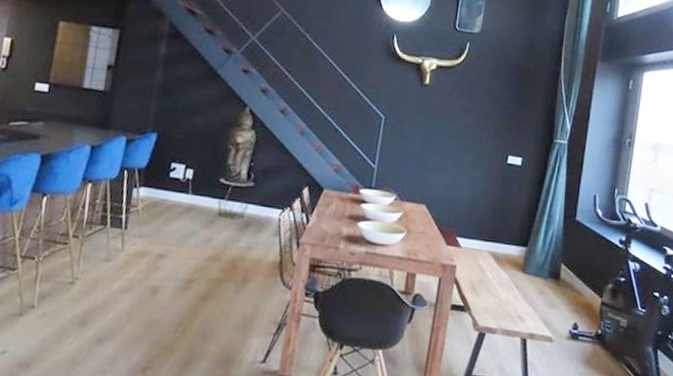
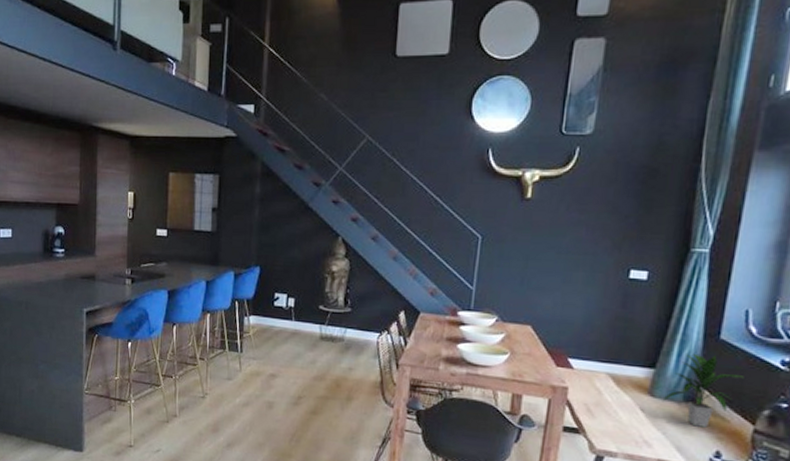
indoor plant: none [533,233,594,302] -> present [662,353,744,428]

